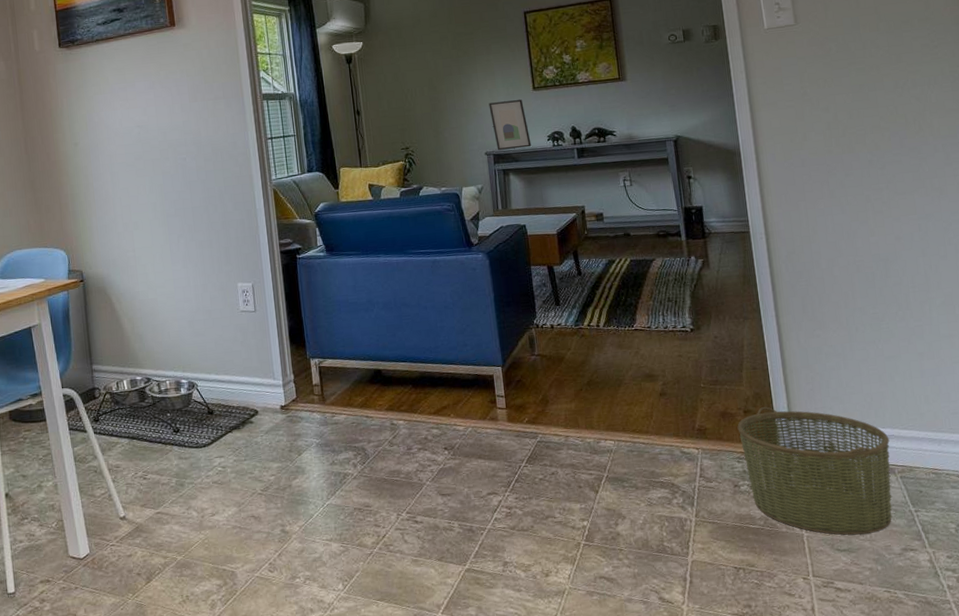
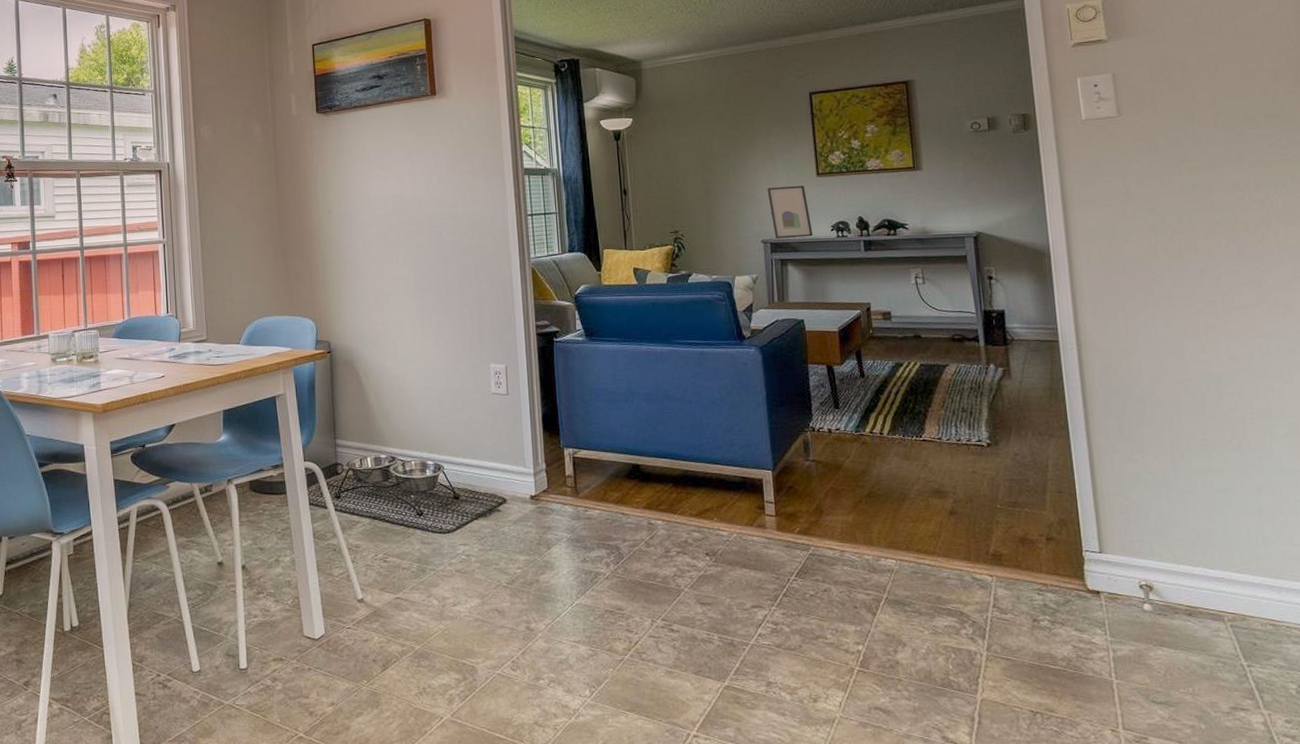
basket: present [737,406,893,535] -> none [1038,535,1220,687]

